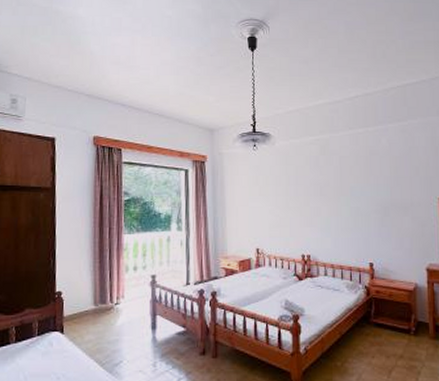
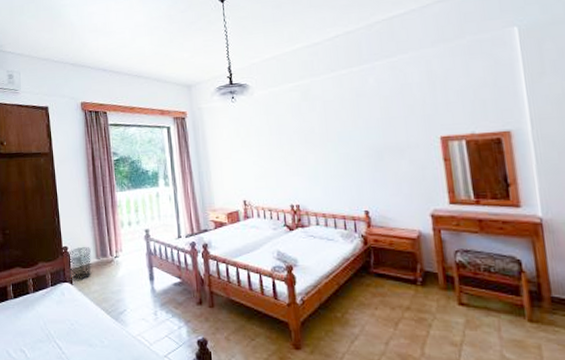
waste bin: none [61,293,88,330] -> present [68,247,92,281]

